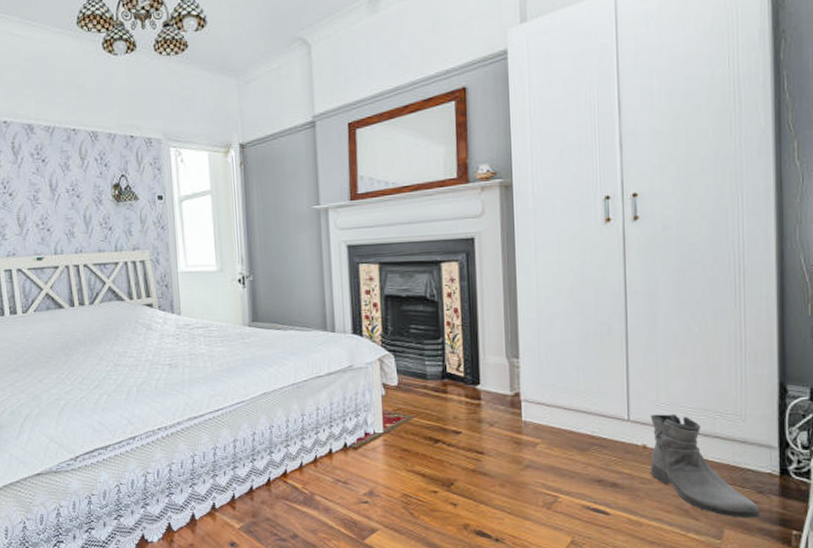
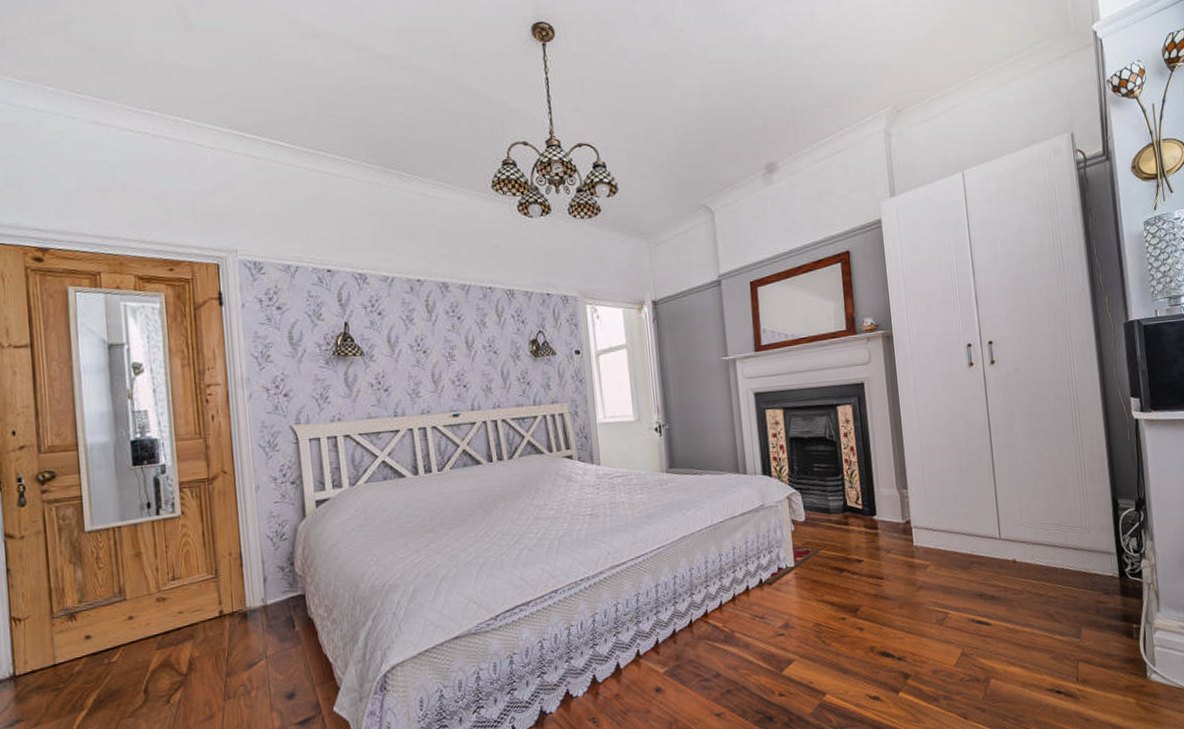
boot: present [650,414,761,518] -> none [1016,530,1108,618]

